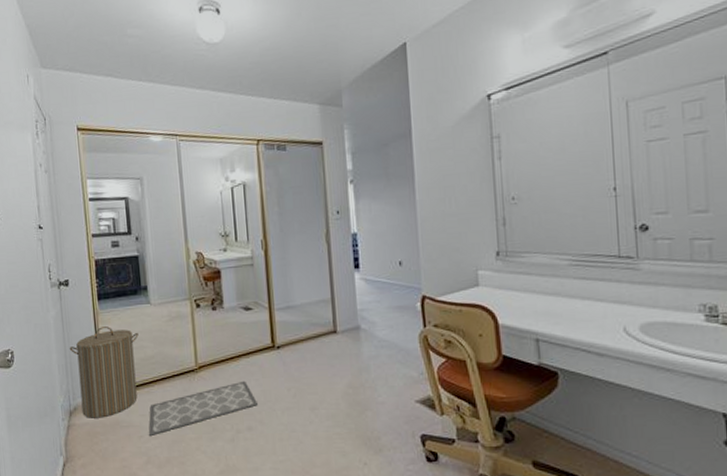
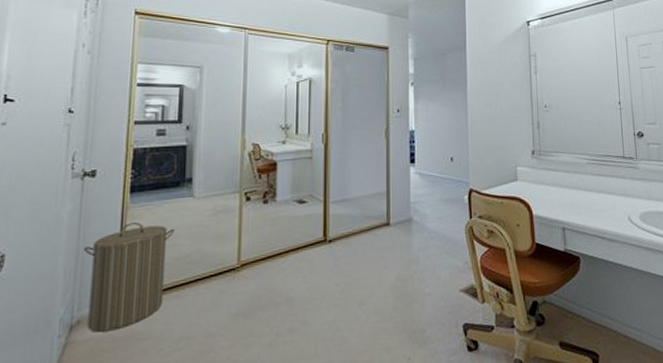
bath mat: present [149,380,257,436] -> none [171,278,302,348]

